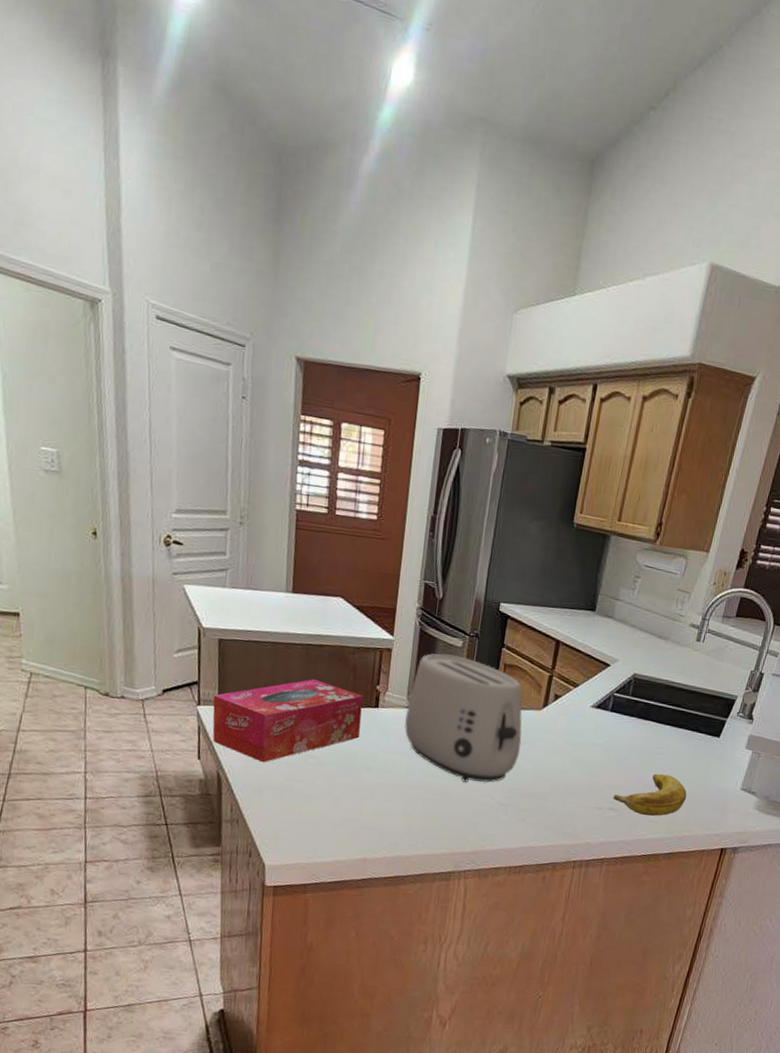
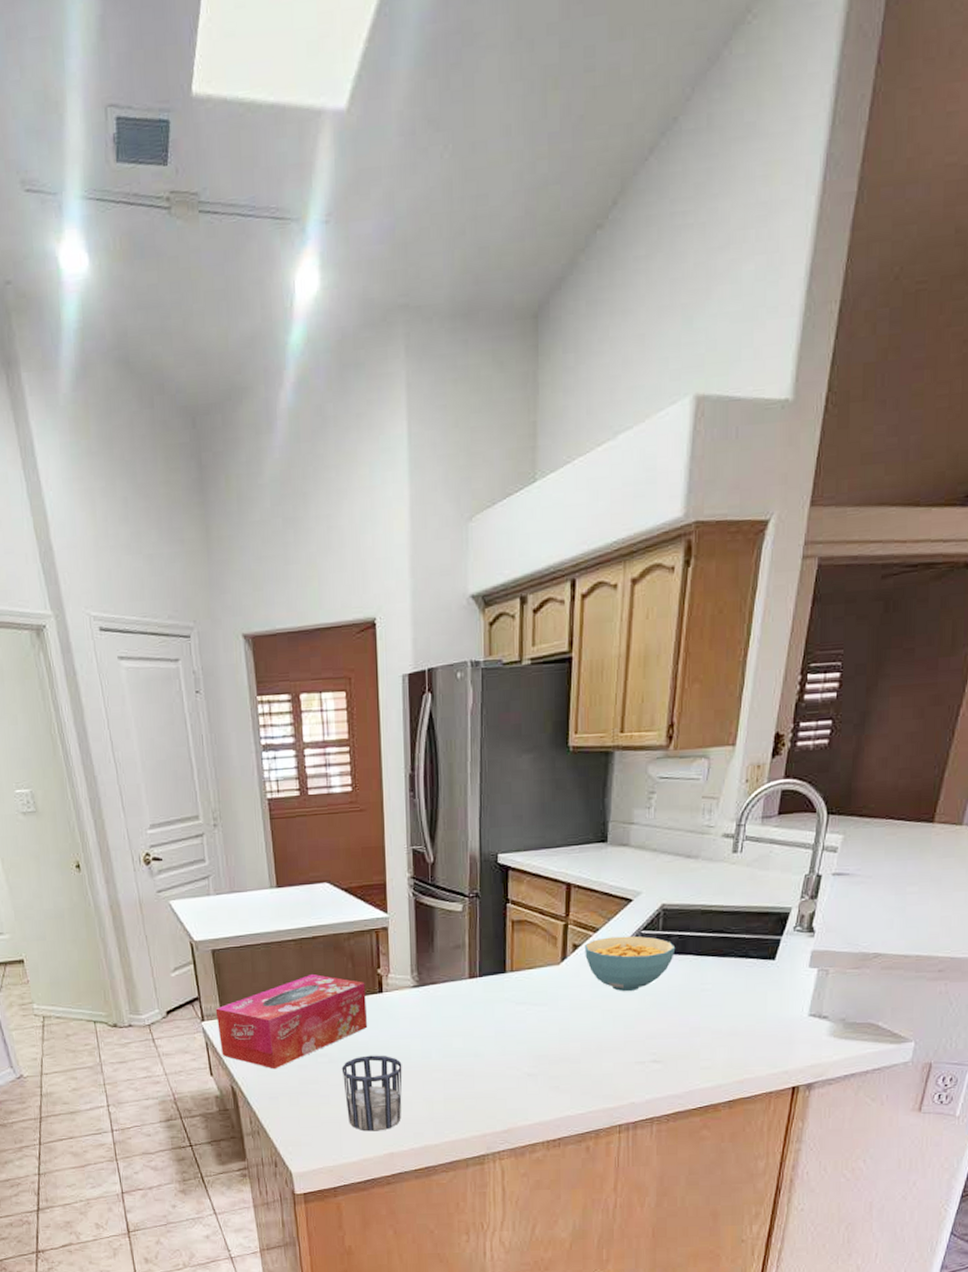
cup: none [328,763,387,836] -> present [341,1055,403,1132]
toaster: present [405,653,522,783] -> none [413,921,542,1057]
cereal bowl: none [564,693,641,745] -> present [585,935,676,992]
banana: present [613,773,687,816] -> none [655,1012,743,1063]

